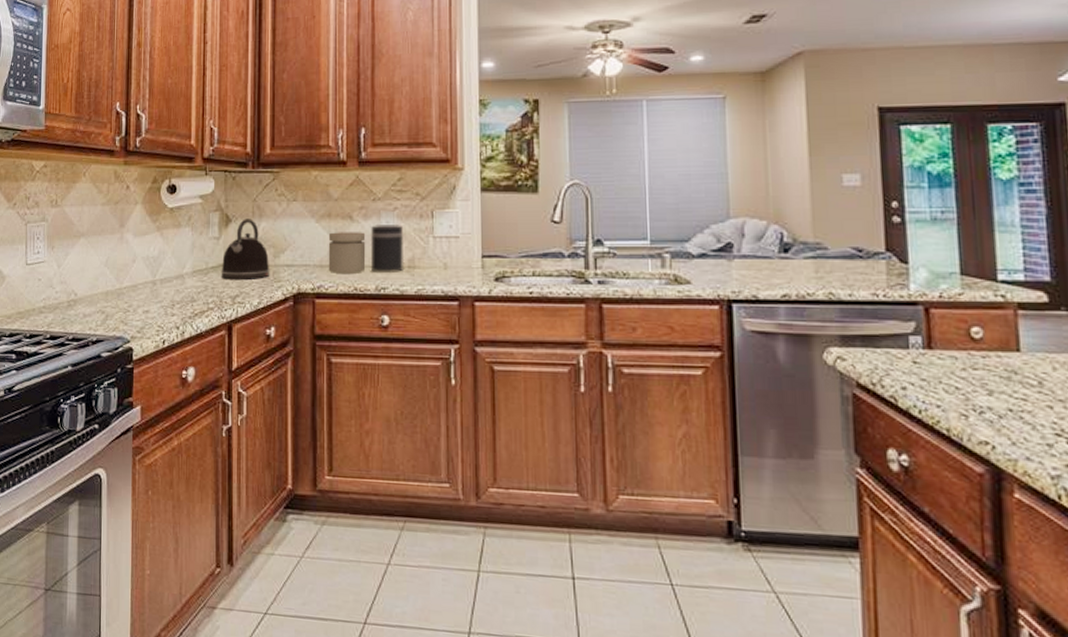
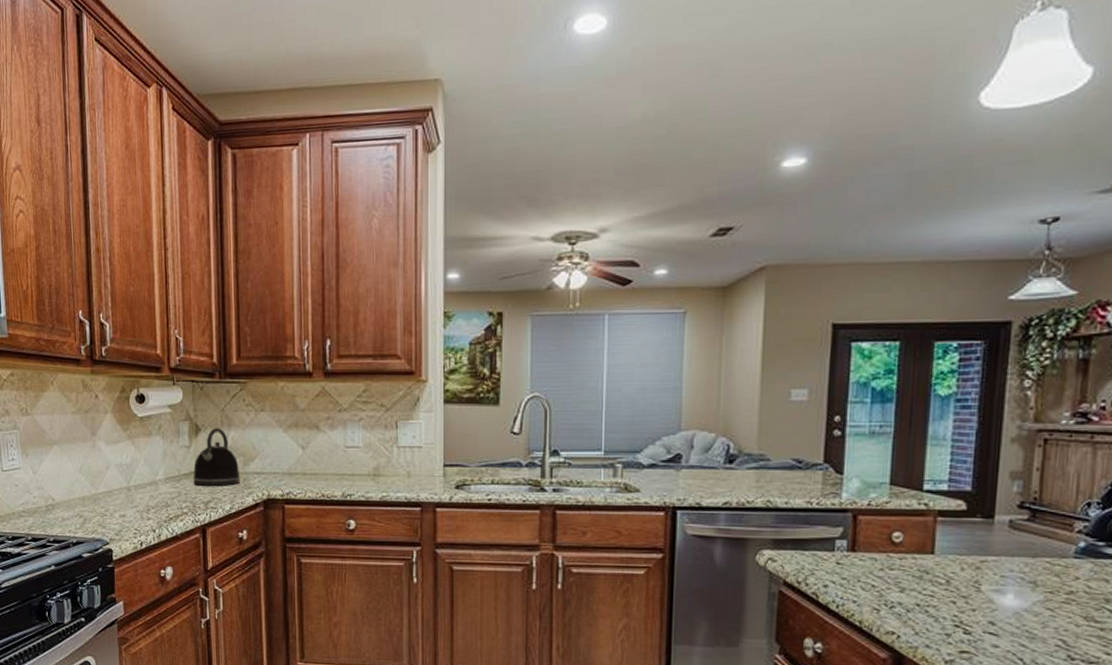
jar: present [328,232,366,273] -> none [296,441,333,481]
cylinder: present [371,223,405,274] -> none [337,433,370,481]

